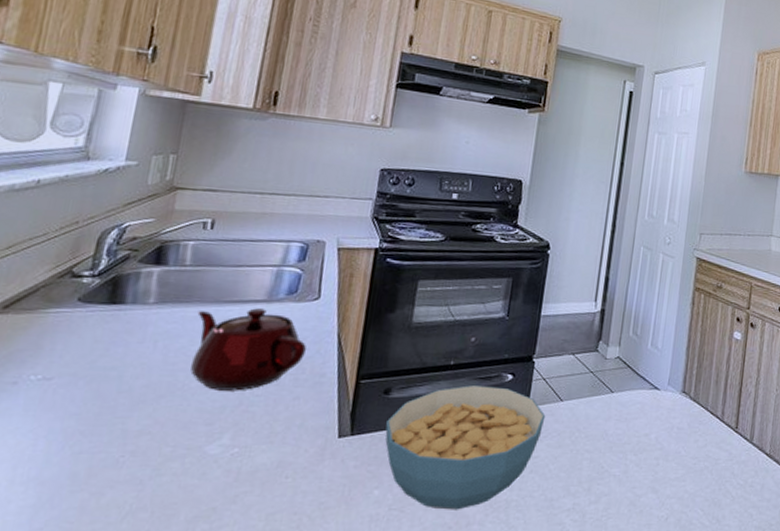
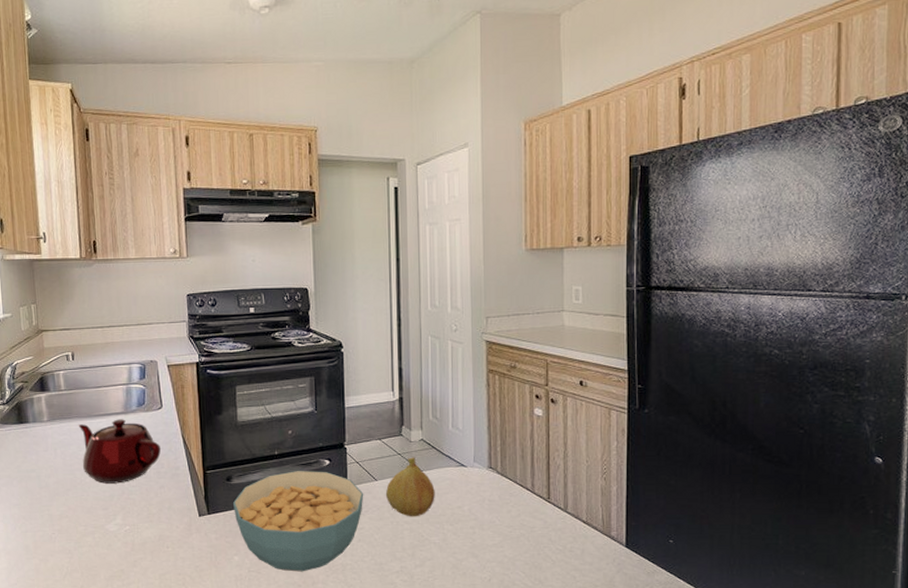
fruit: none [569,376,624,445] -> present [385,457,435,517]

